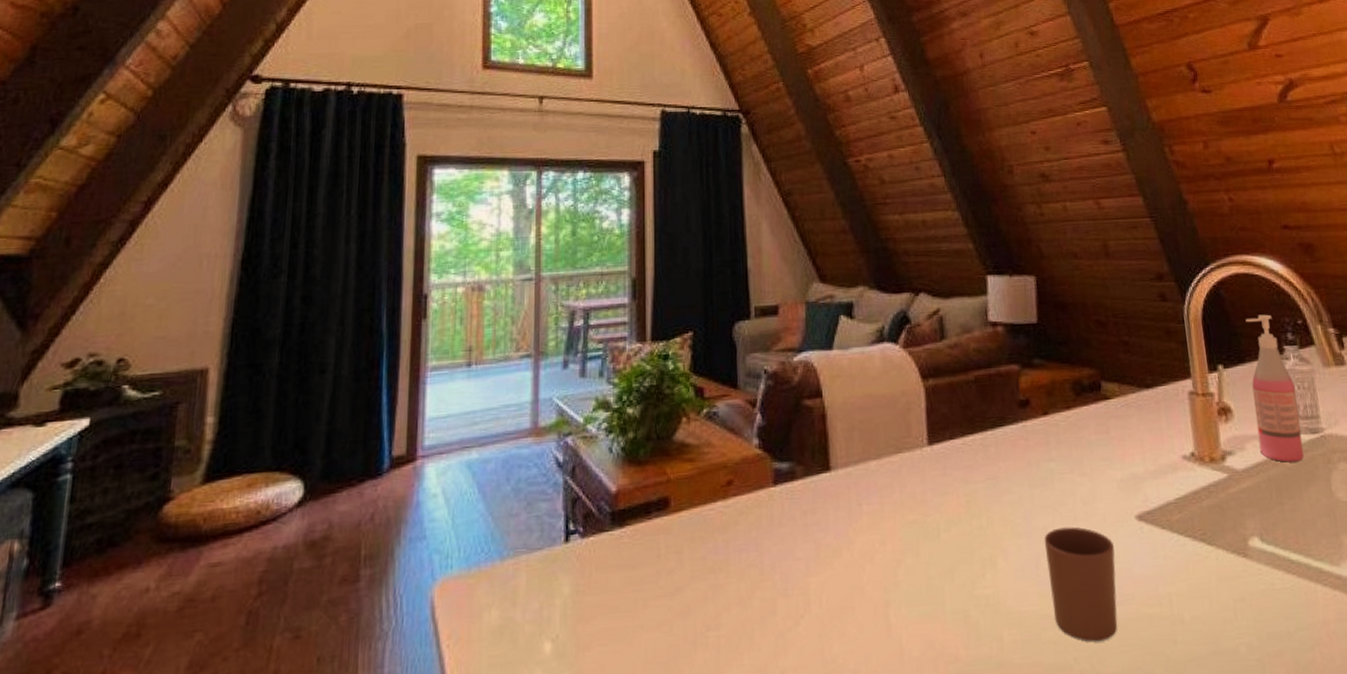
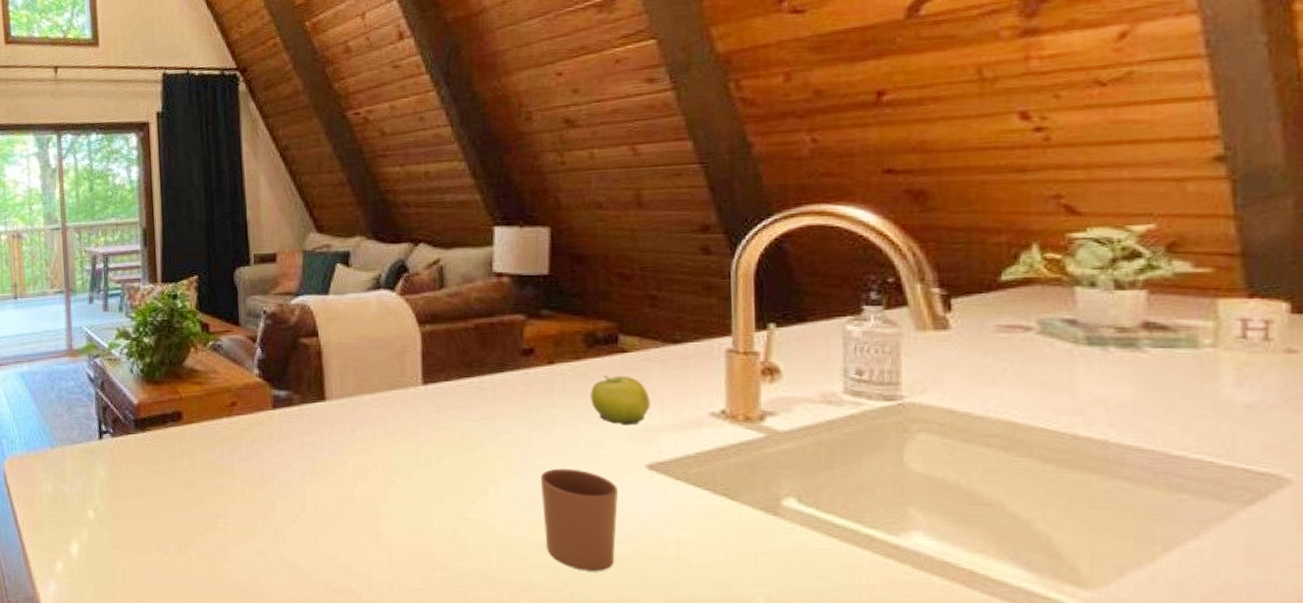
fruit: none [1082,423,1134,475] -> present [590,374,650,426]
soap dispenser: present [1245,314,1304,462] -> none [811,270,872,428]

